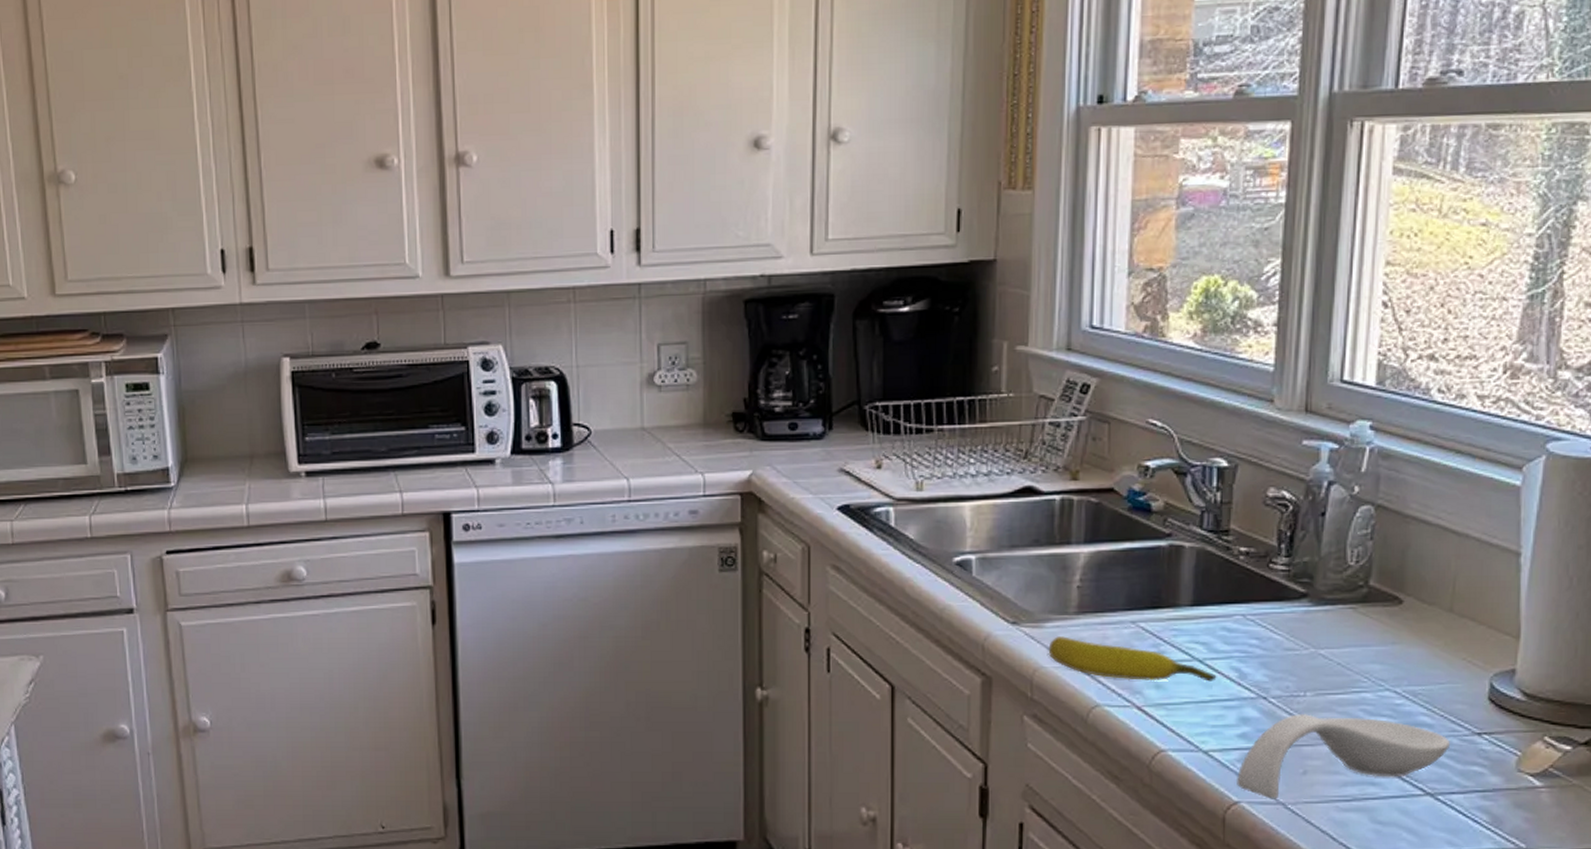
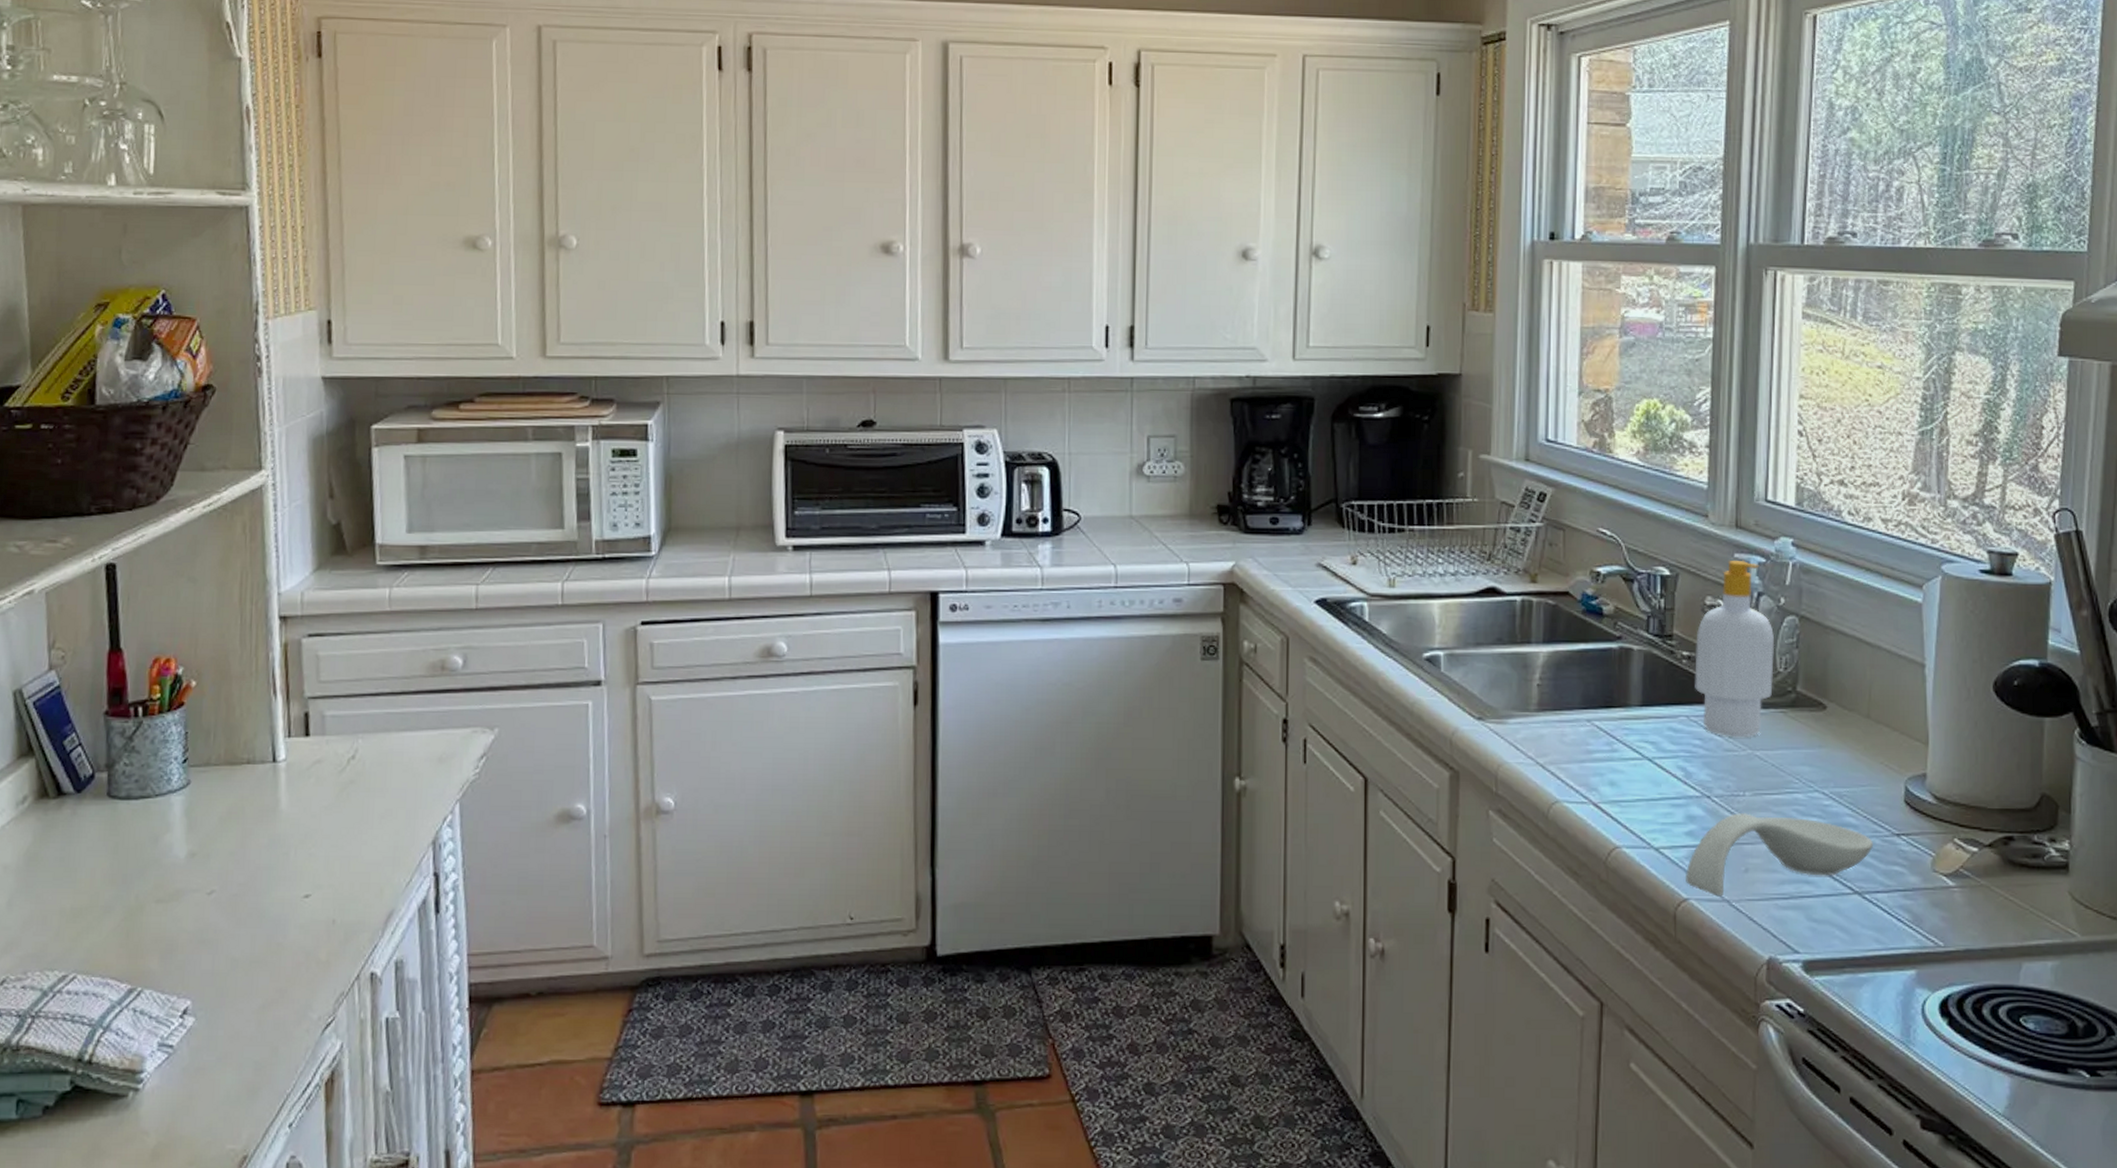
banana: present [1048,636,1217,682] -> none [1511,733,1665,780]
soap bottle: none [1253,447,1346,635] -> present [1695,560,1775,737]

